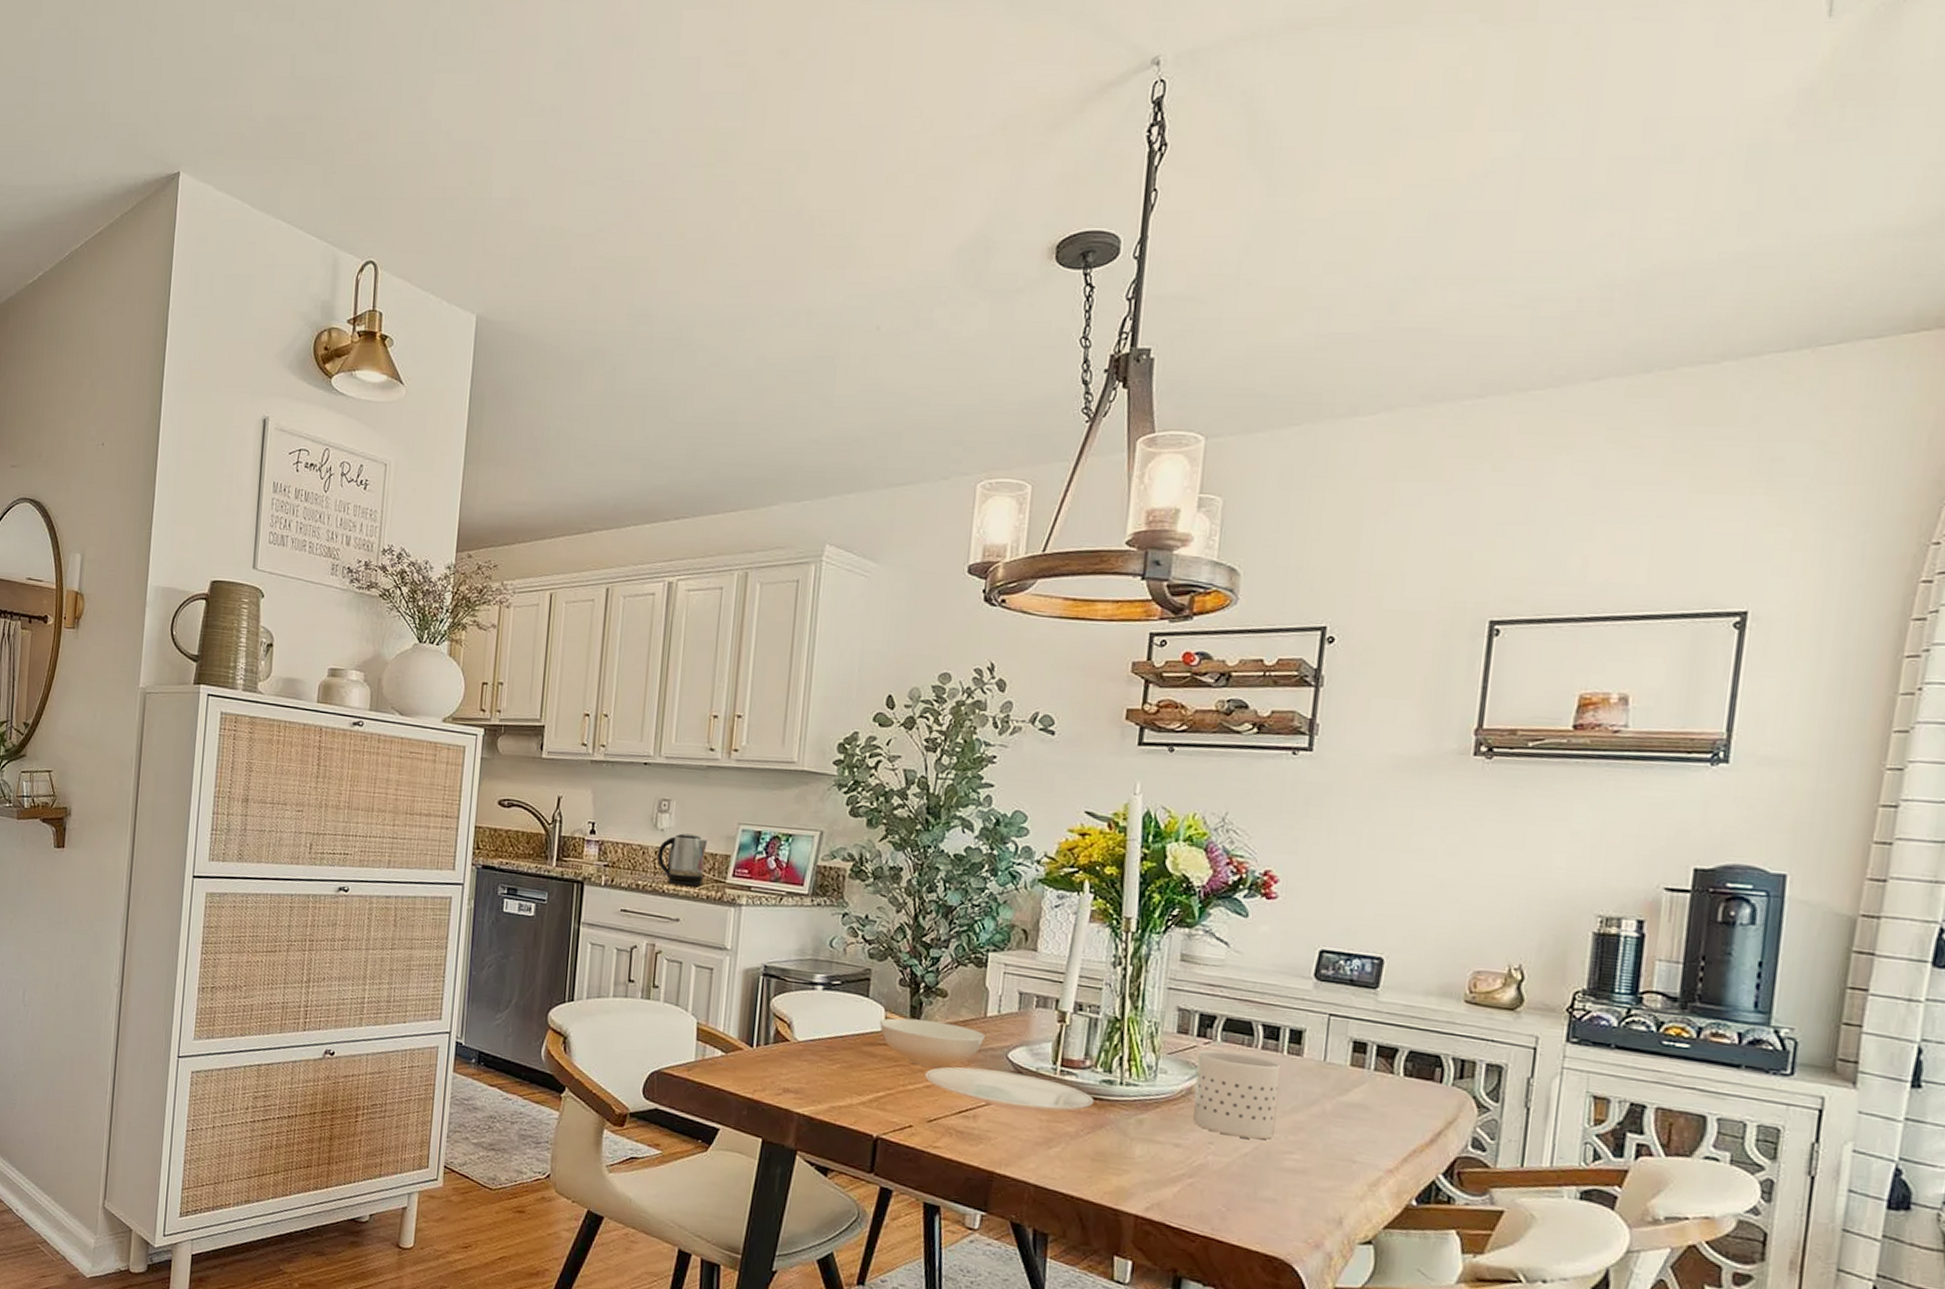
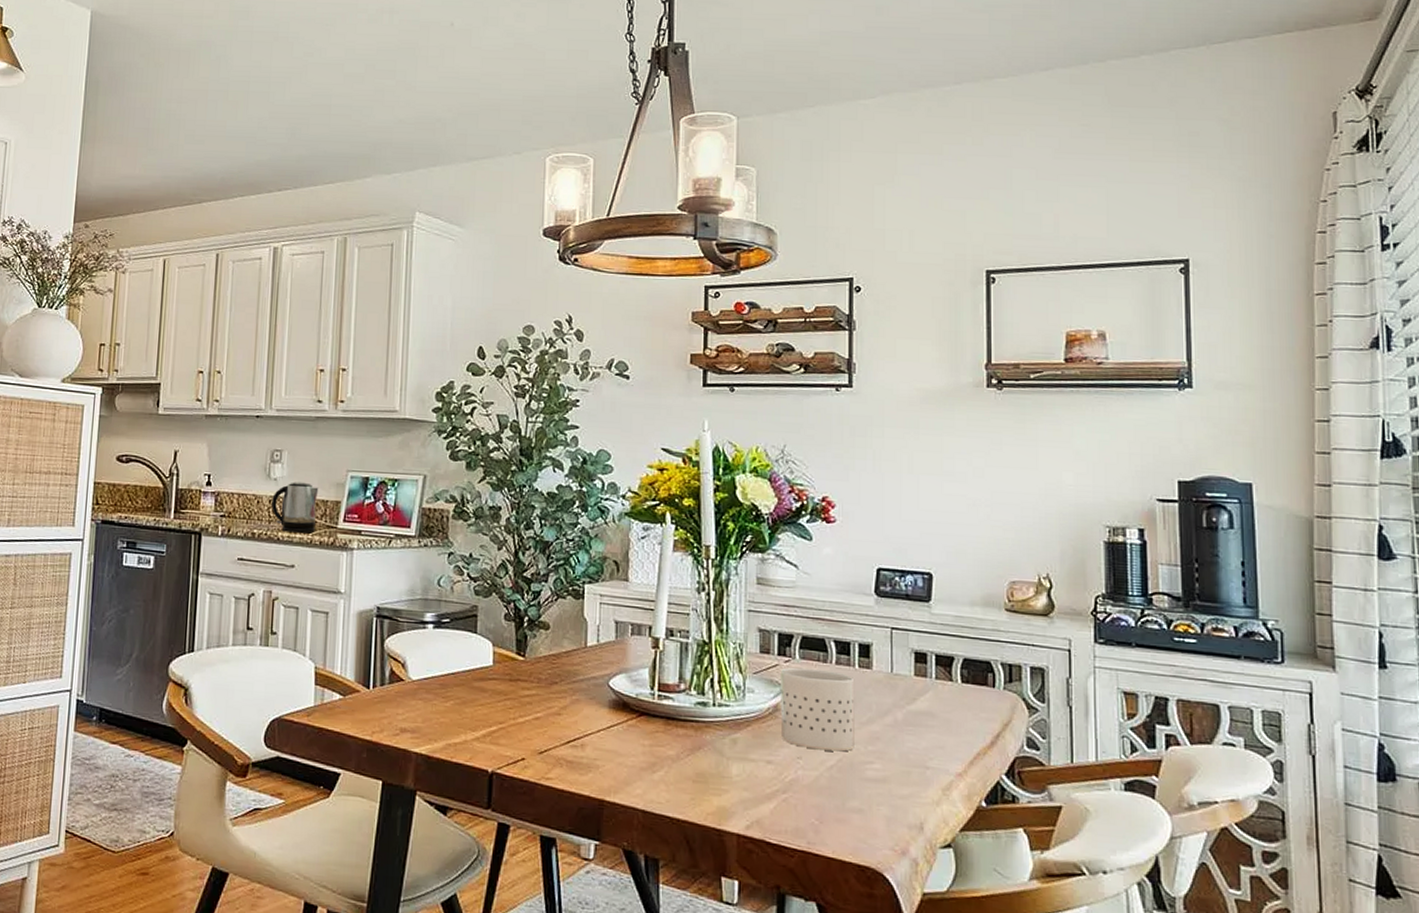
bowl: present [879,1018,985,1069] -> none [487,652,587,700]
plate: present [925,1067,1094,1112] -> none [534,697,691,737]

